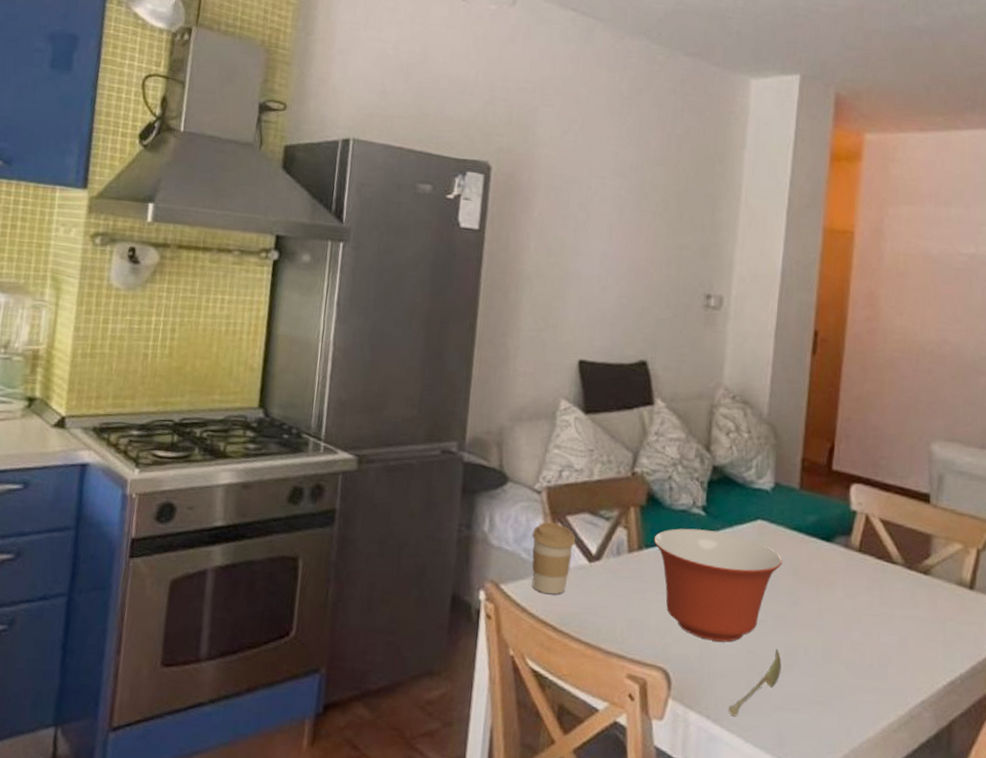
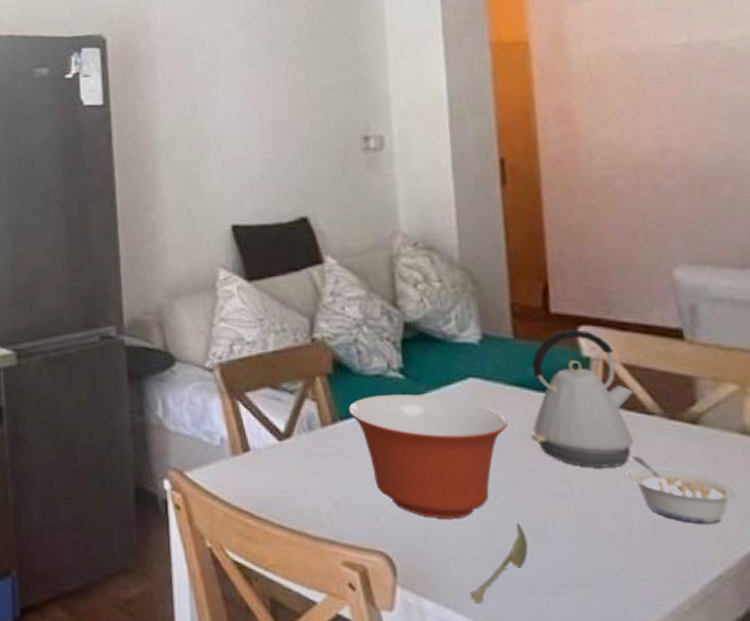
coffee cup: present [531,522,576,595] -> none [210,401,261,479]
kettle: none [799,485,885,606] -> present [531,329,634,468]
legume: none [869,598,947,659] -> present [628,457,737,524]

